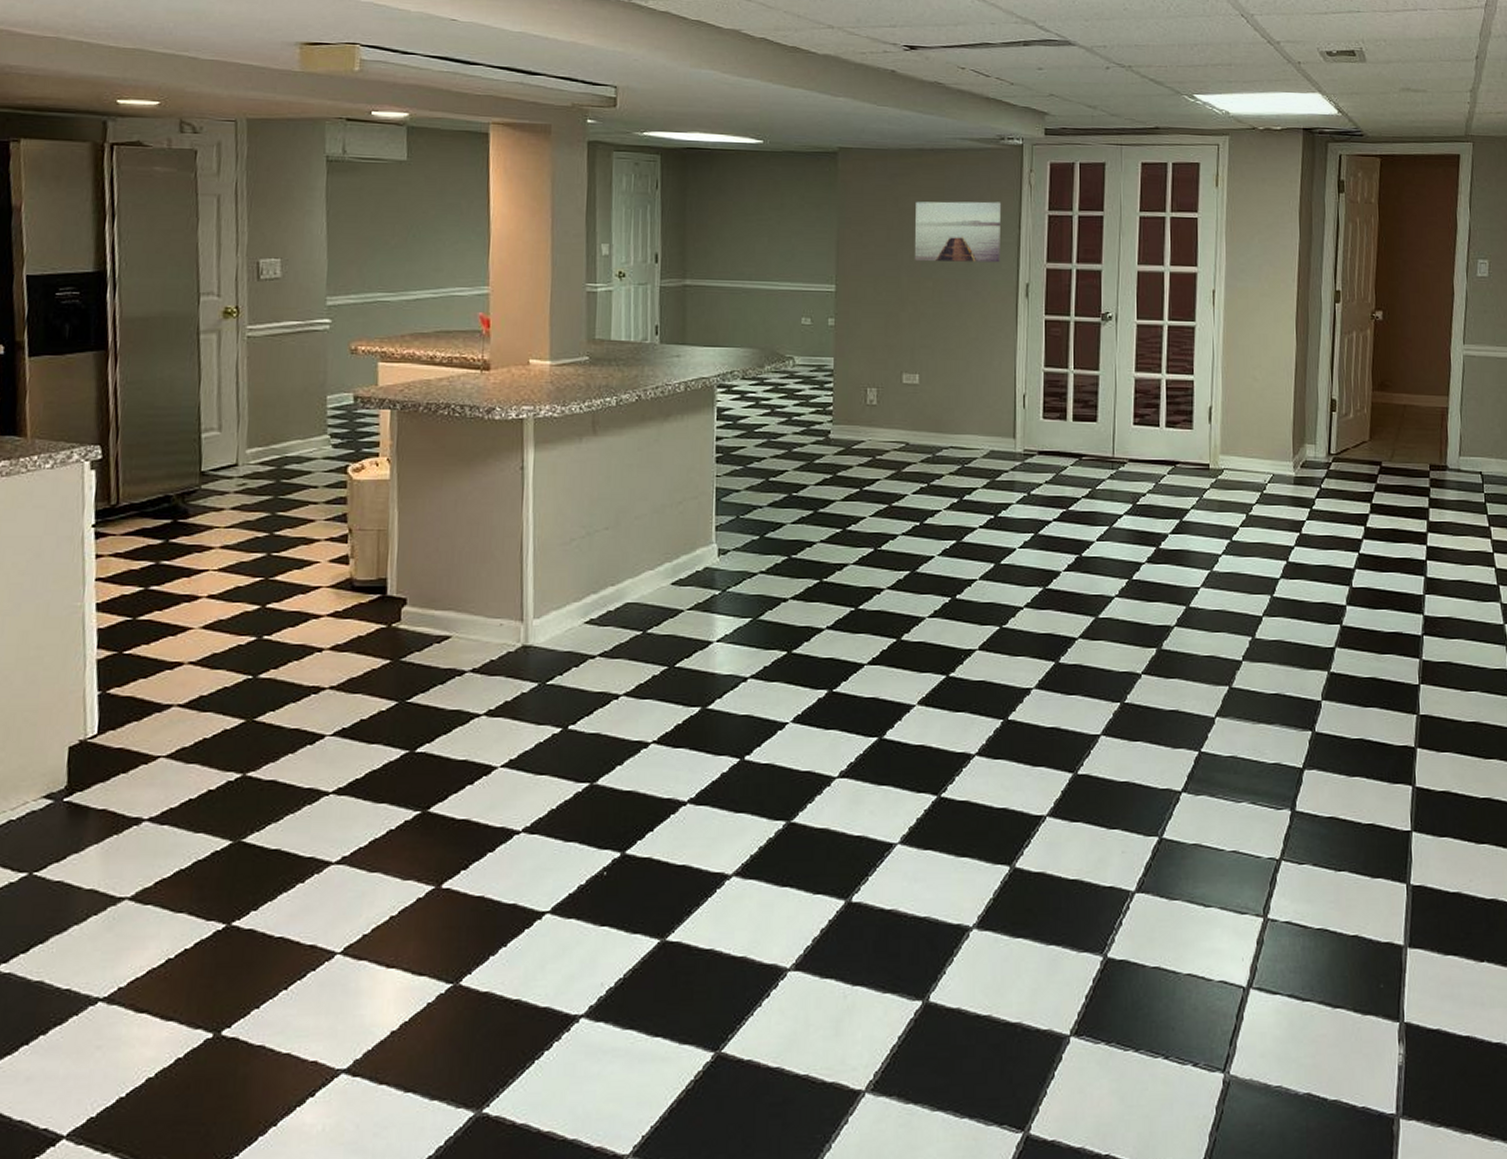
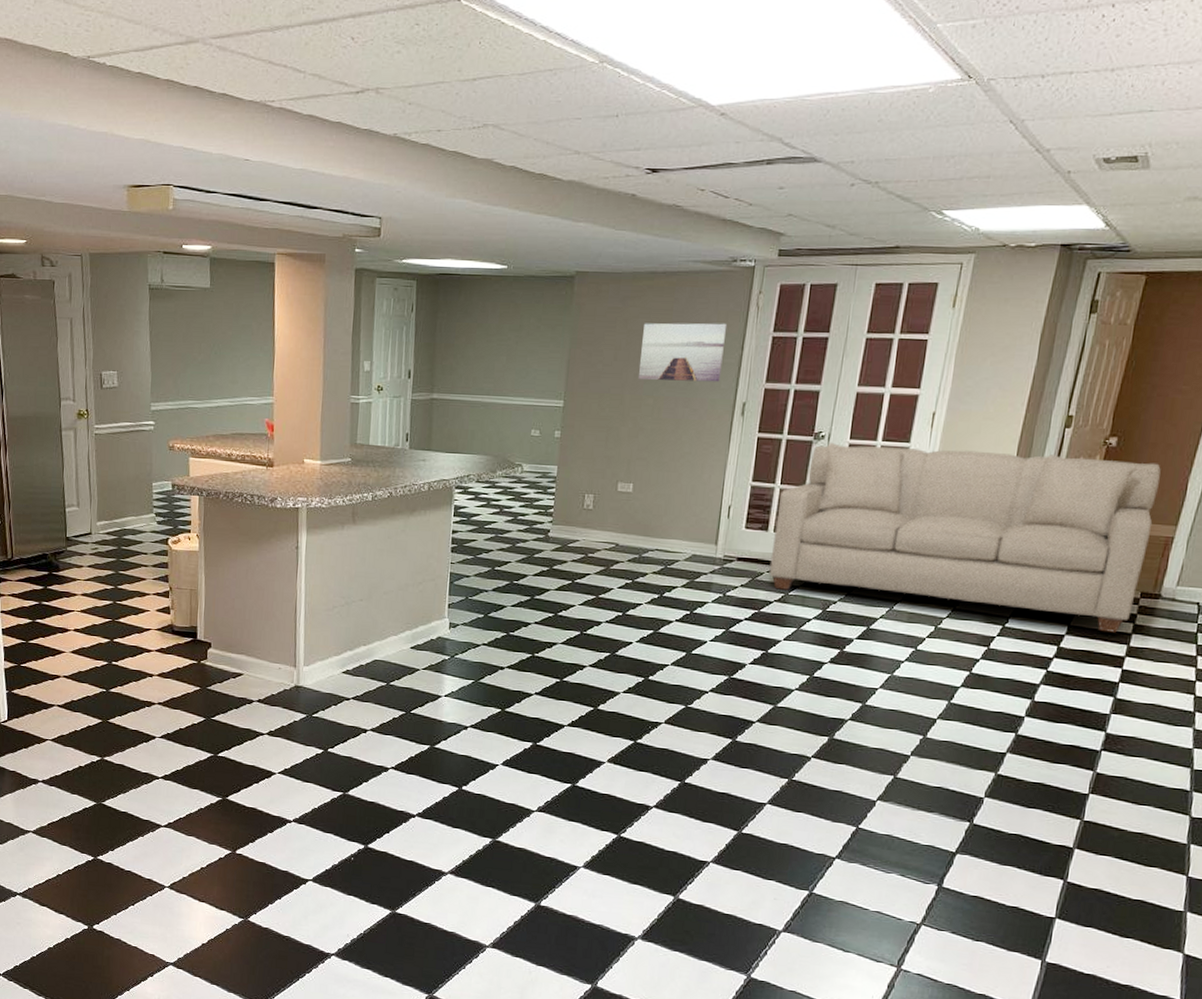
sofa: none [1073,322,1428,508] -> present [769,442,1161,633]

